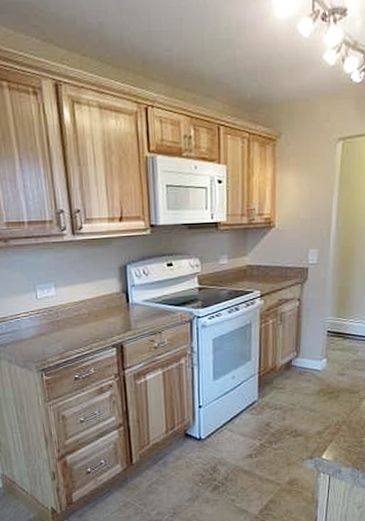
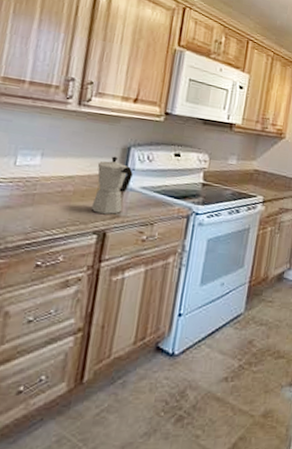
moka pot: none [102,276,134,329] -> present [91,156,133,214]

